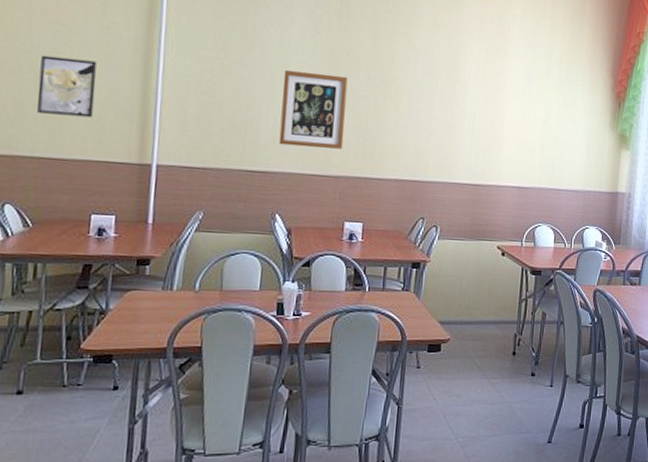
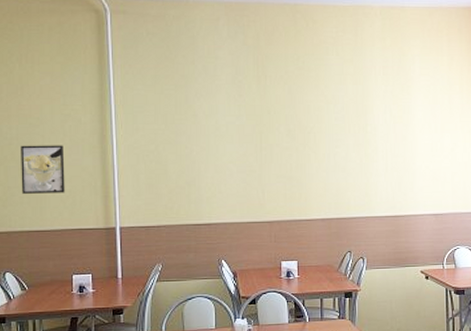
wall art: present [278,70,348,149] -> none [216,131,273,199]

